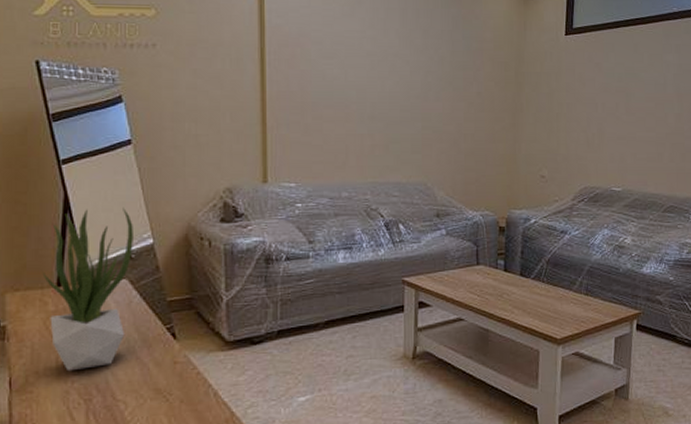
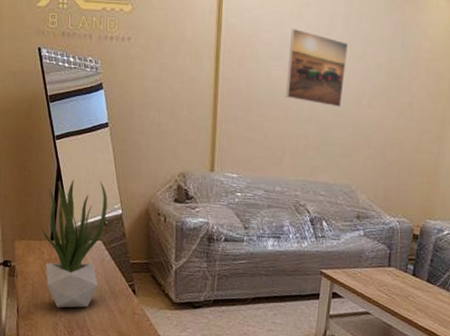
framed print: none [343,25,408,103] -> present [285,28,349,108]

